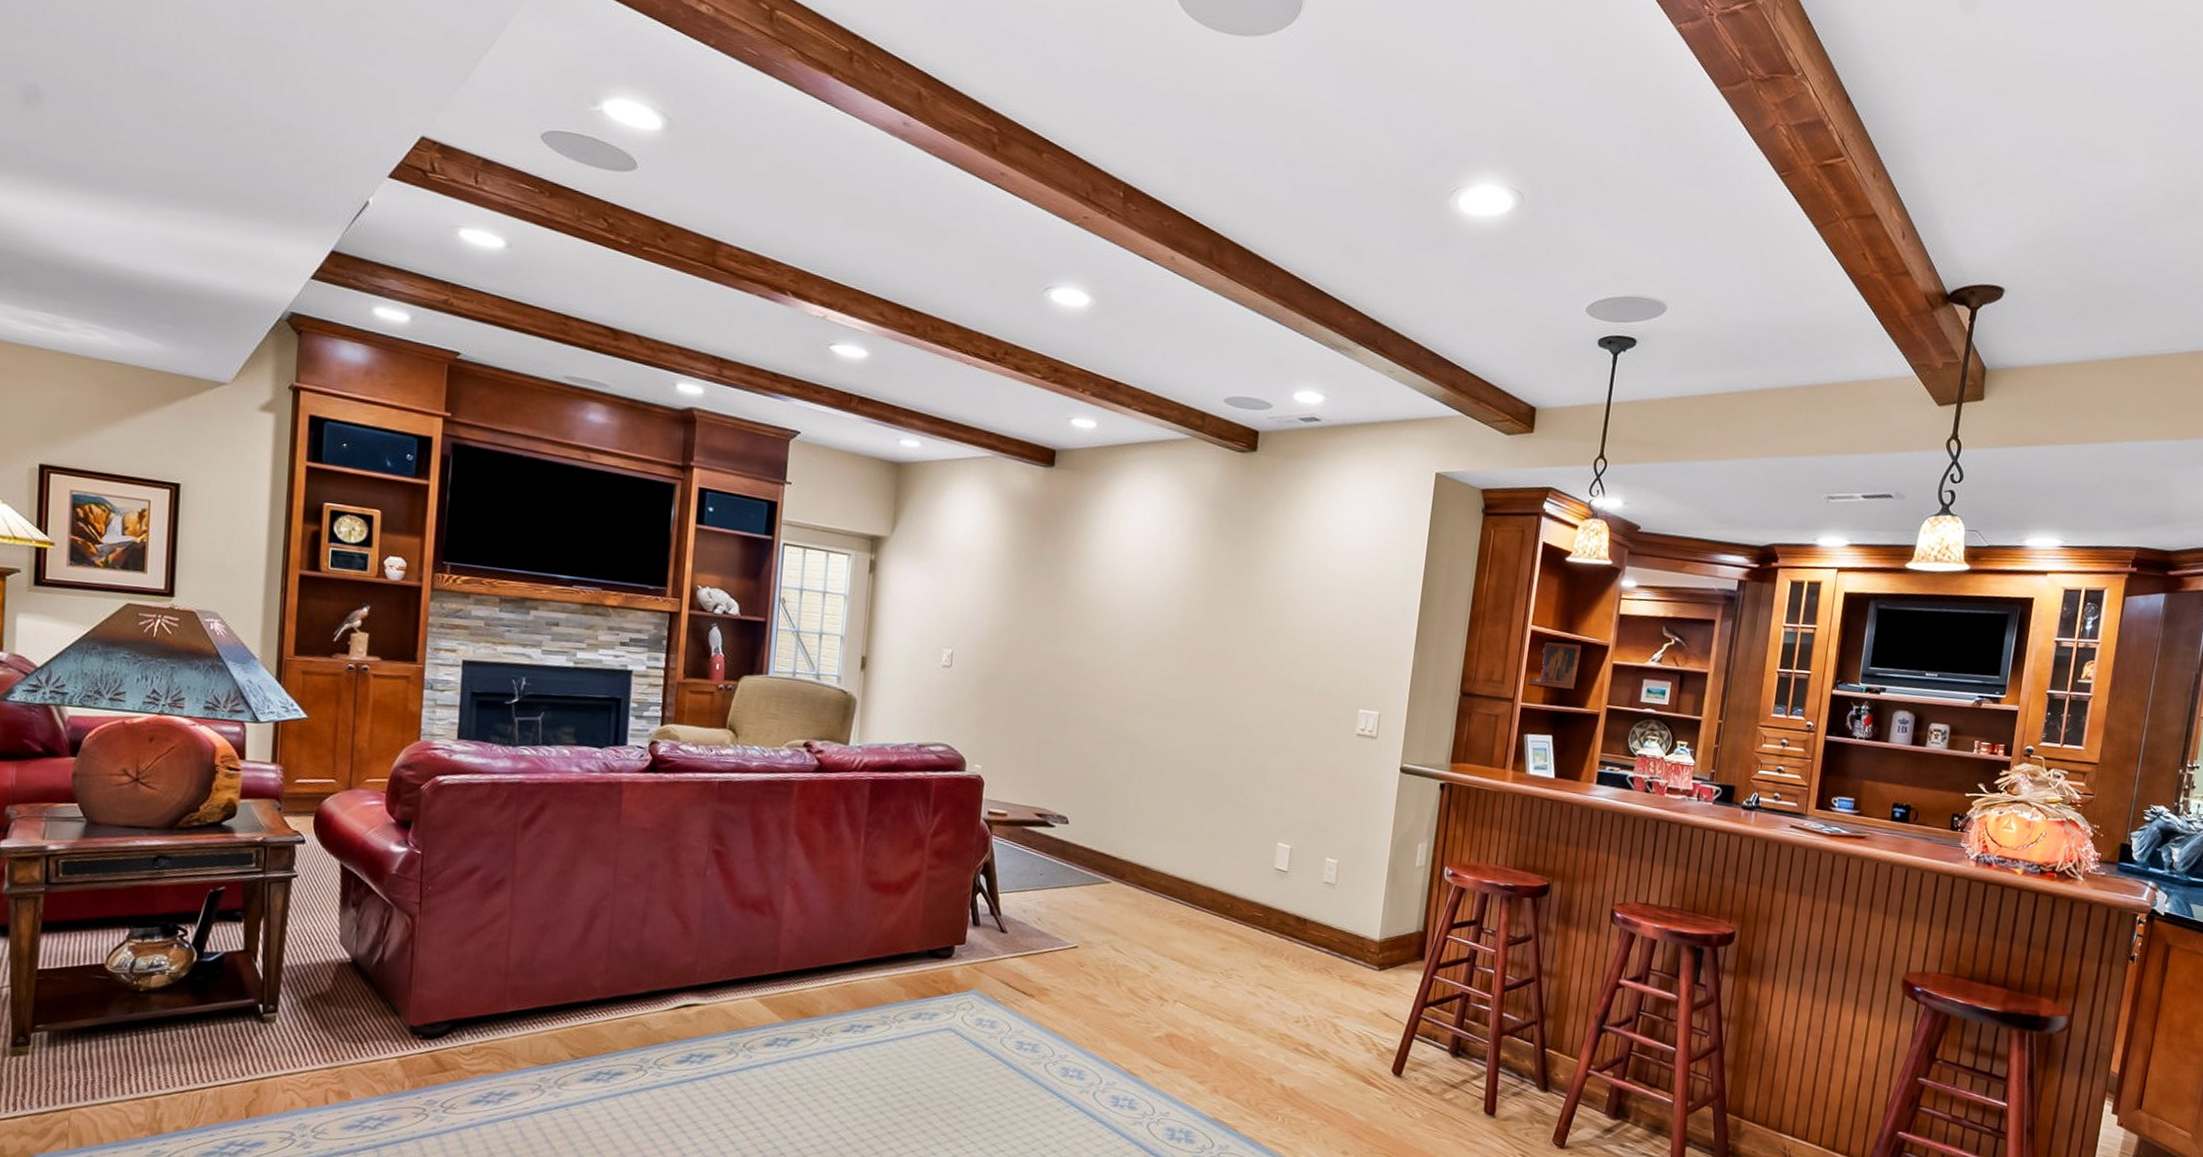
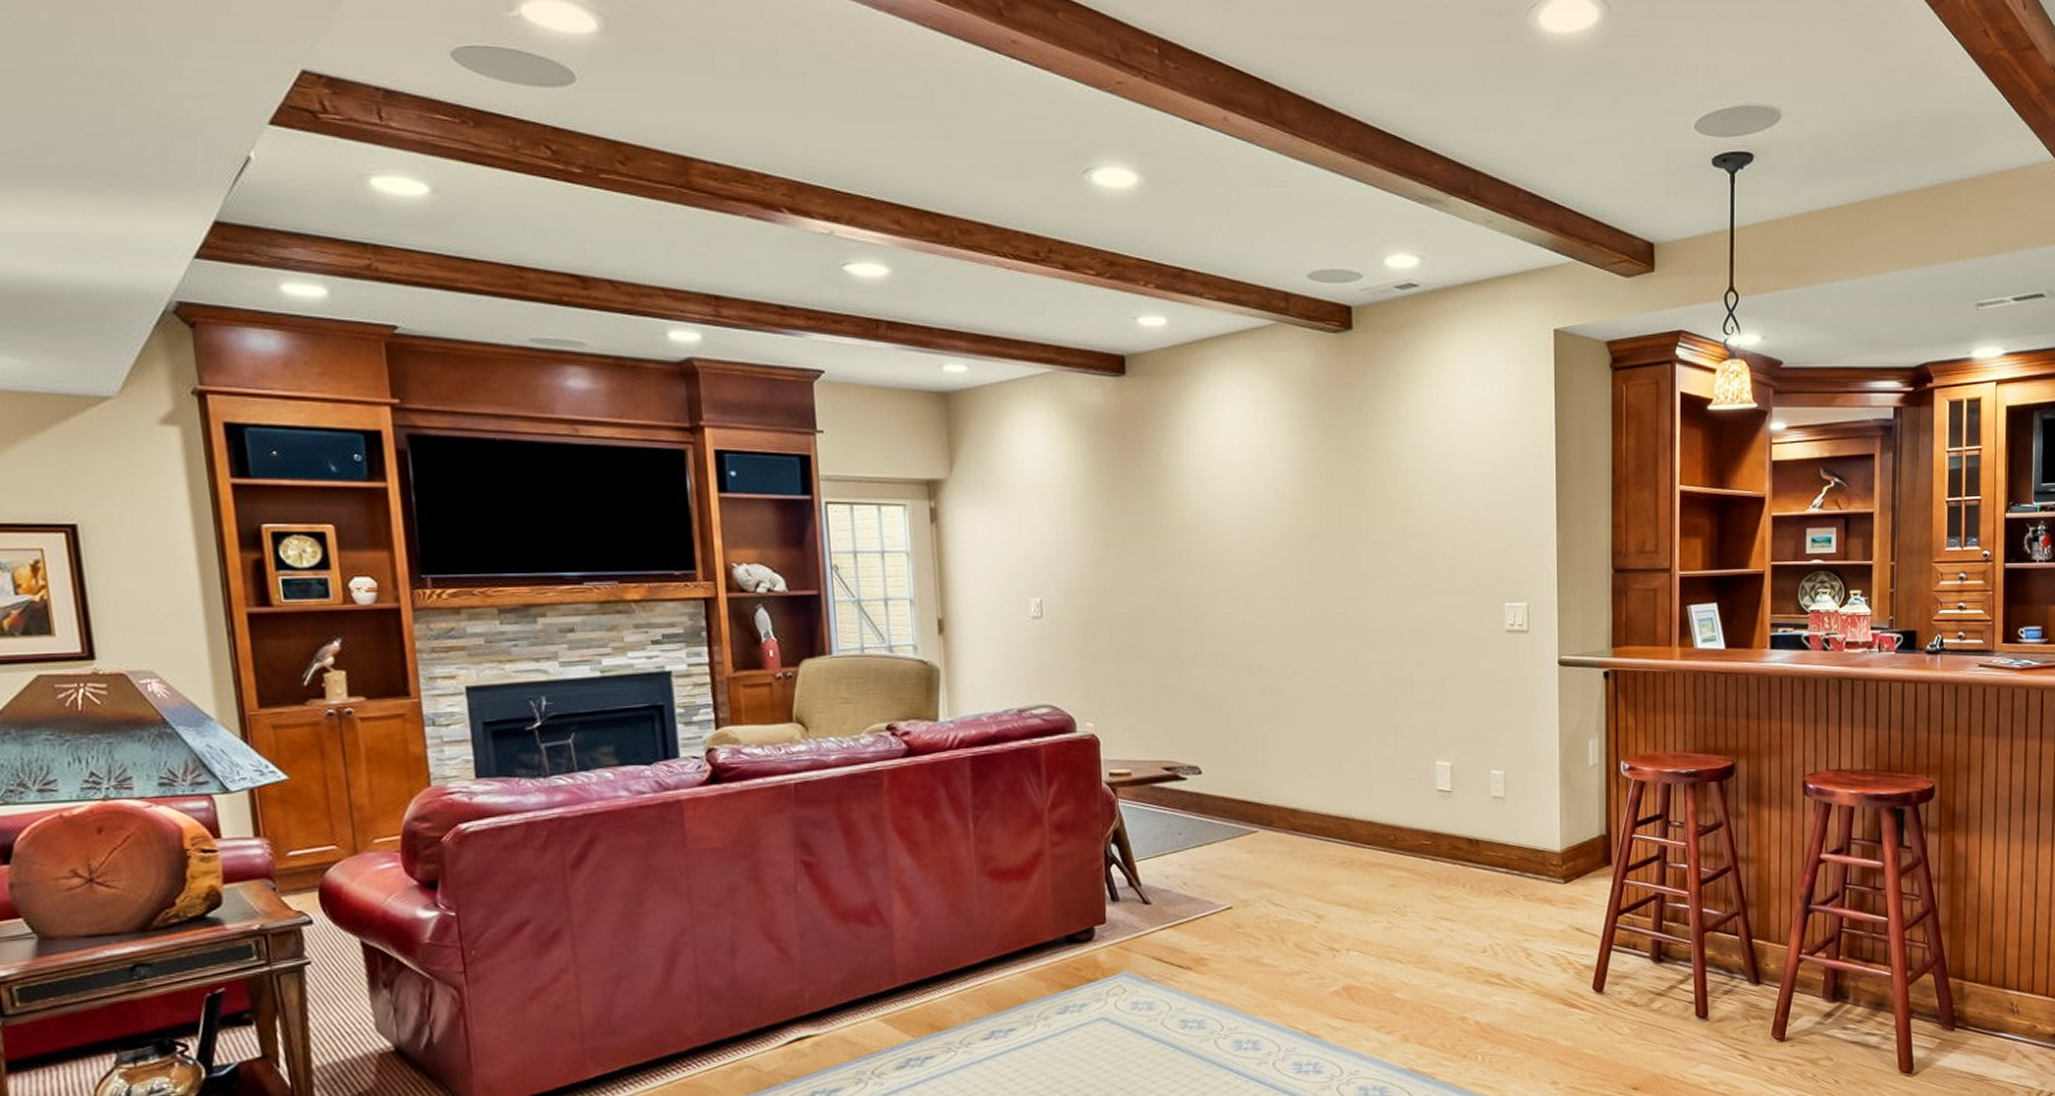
picture frame: present [1526,642,1582,690] -> none [1682,500,1736,553]

